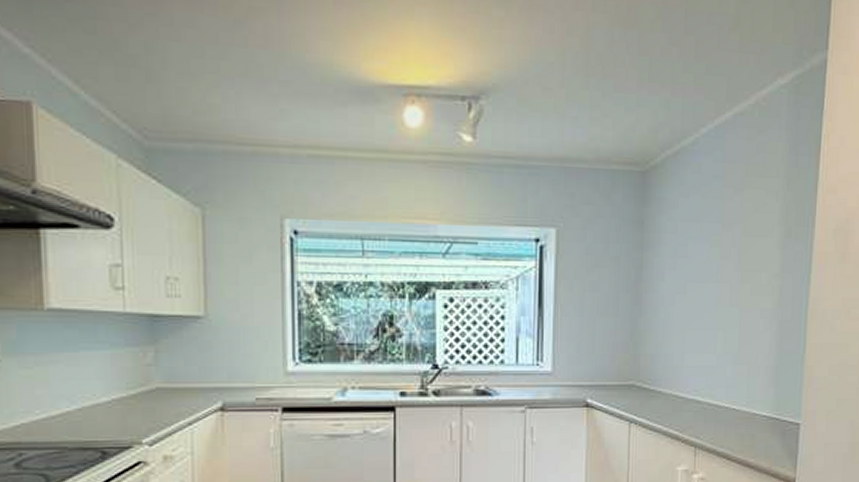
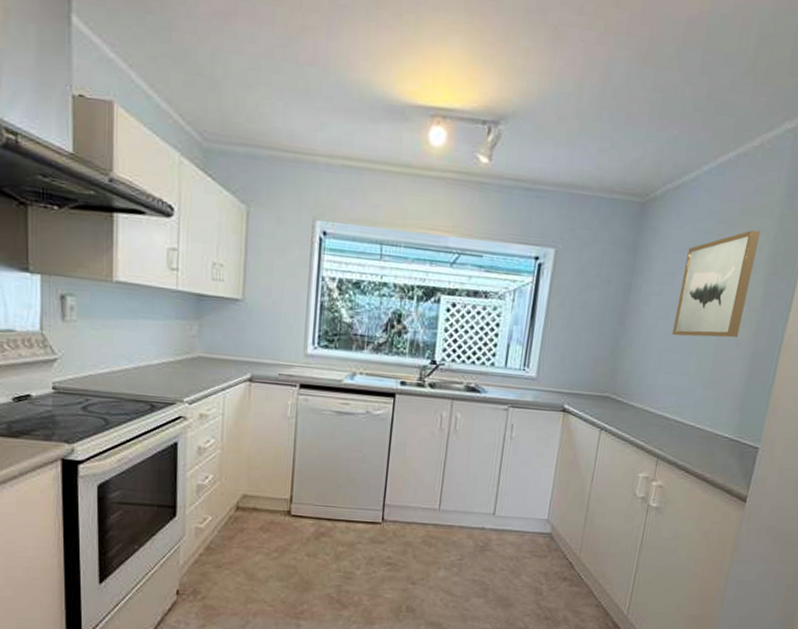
wall art: none [693,191,769,311] -> present [672,229,761,338]

